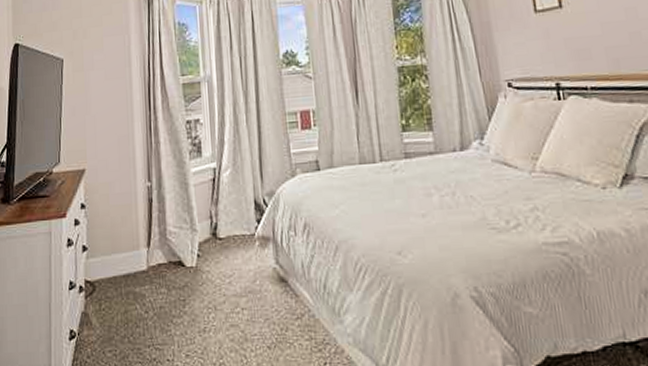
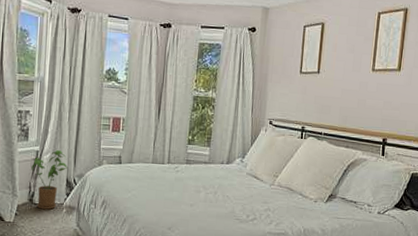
house plant: none [210,164,253,245] -> present [31,150,67,210]

